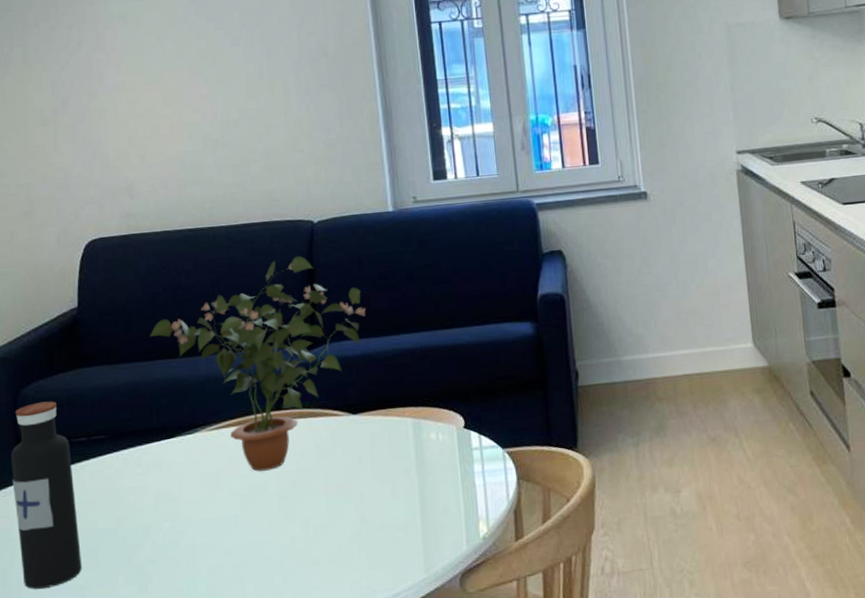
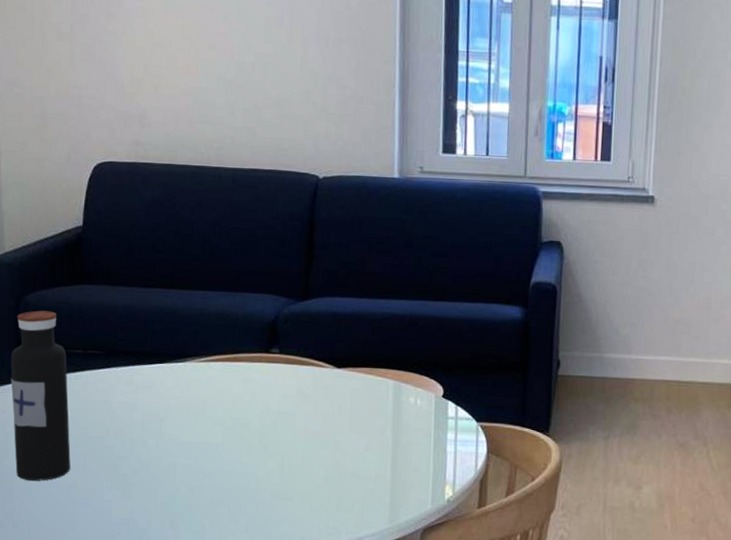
potted plant: present [150,256,366,471] -> none [150,208,361,407]

